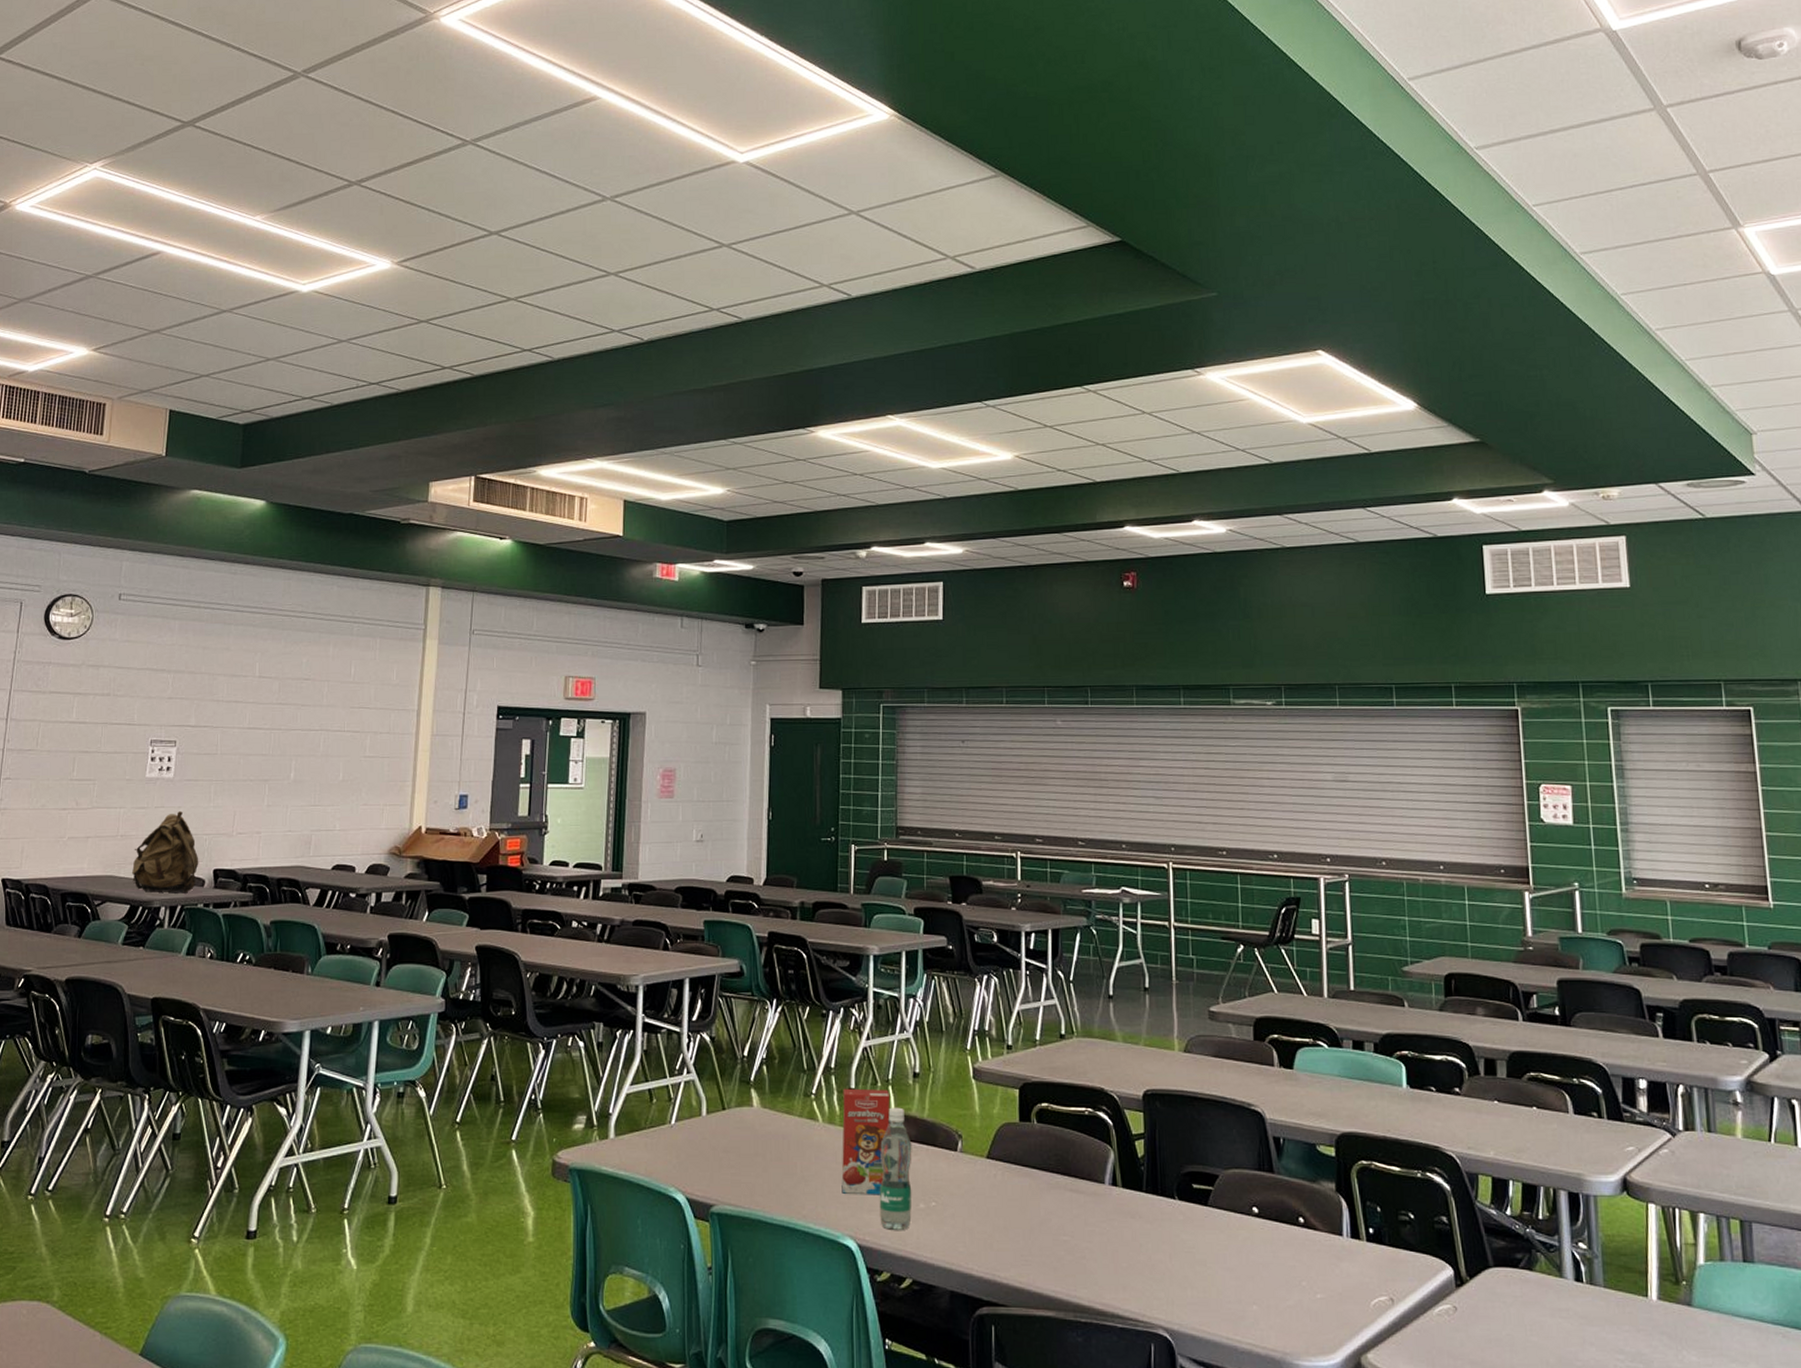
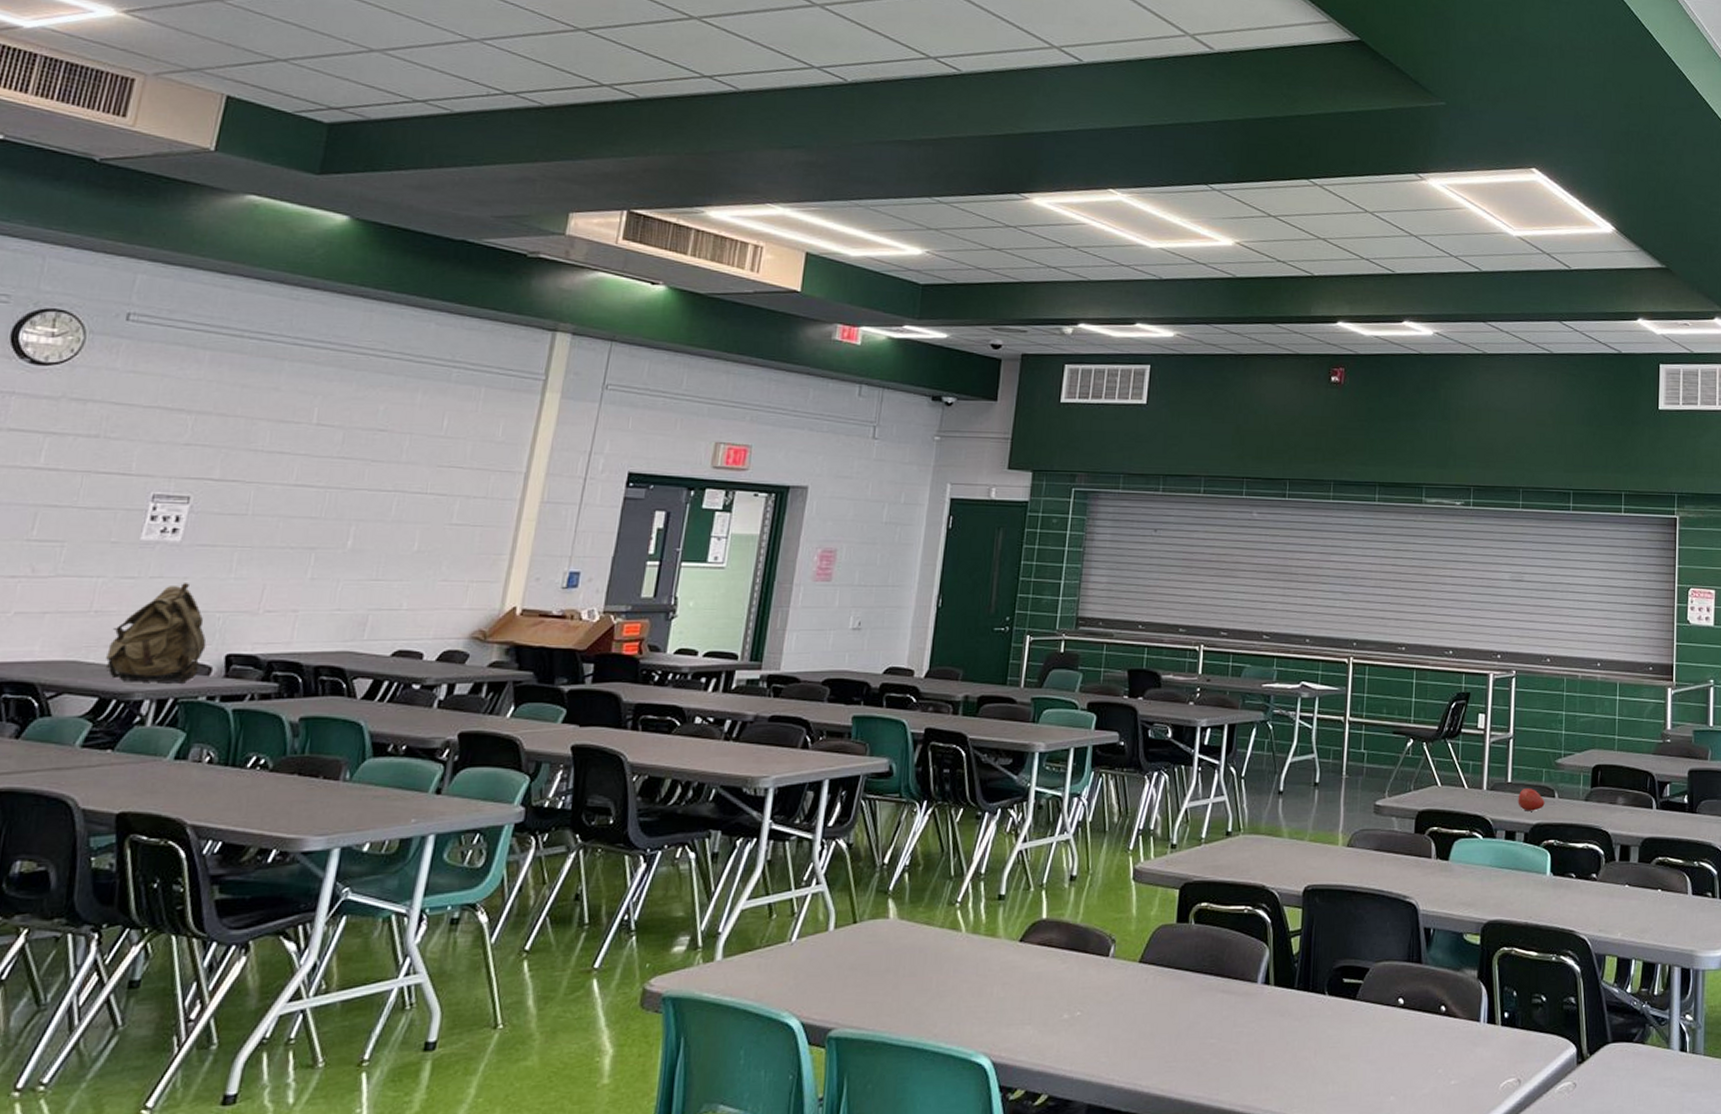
milk carton: present [841,1088,891,1195] -> none [980,894,1043,1009]
bottle: present [879,1107,912,1230] -> none [1019,913,1062,1044]
apple: none [1363,996,1394,1021] -> present [1518,787,1545,811]

